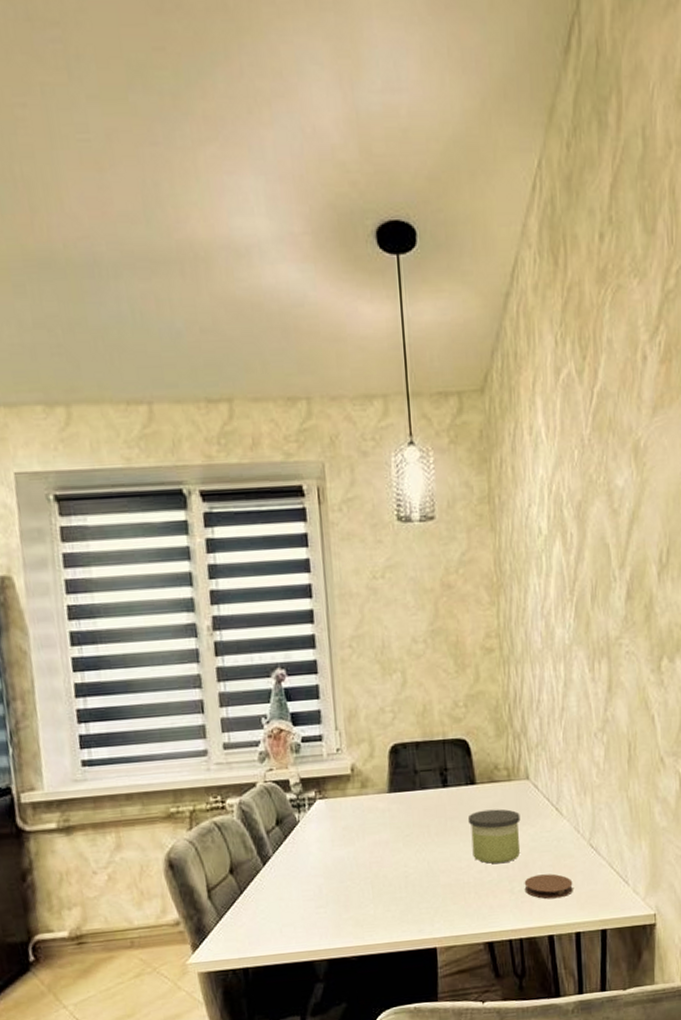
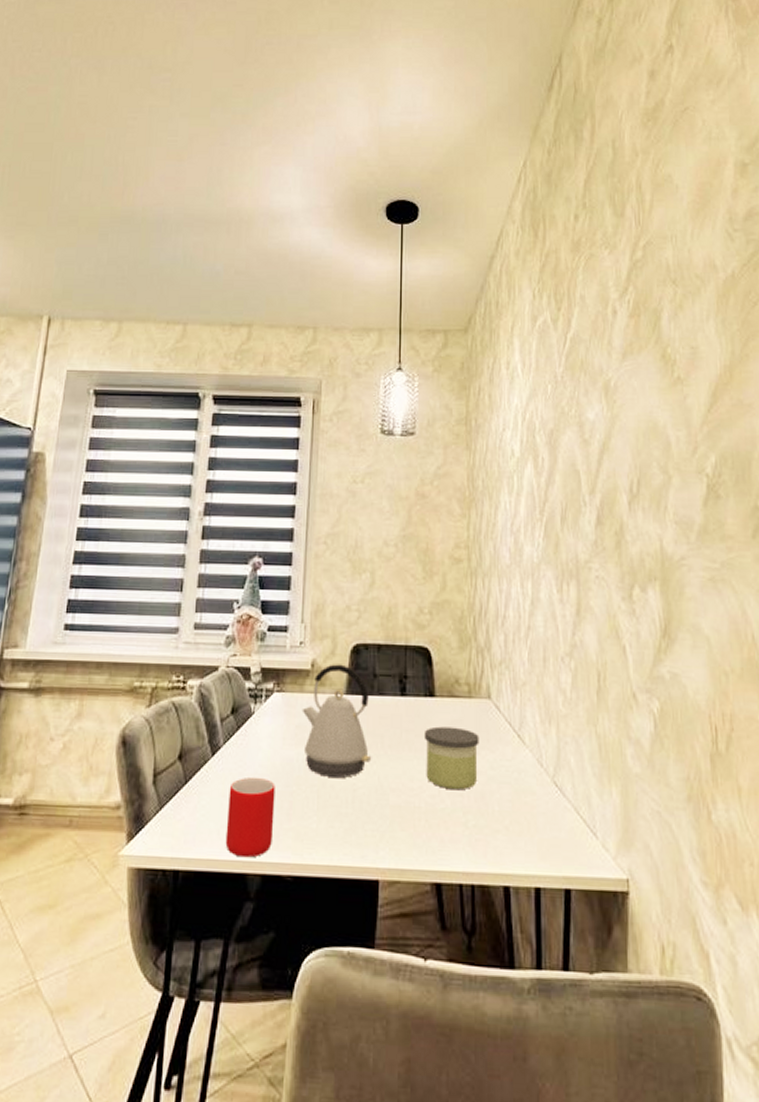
mug: none [285,878,334,949] -> present [225,776,275,858]
kettle: none [347,765,420,869] -> present [302,664,372,778]
coaster: present [524,874,573,899] -> none [479,810,534,842]

